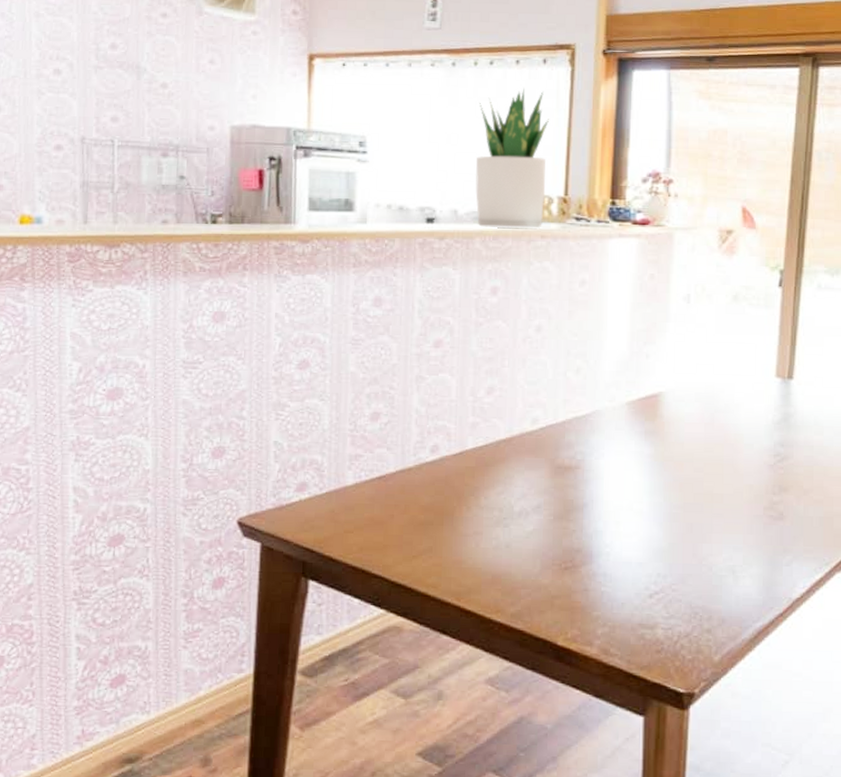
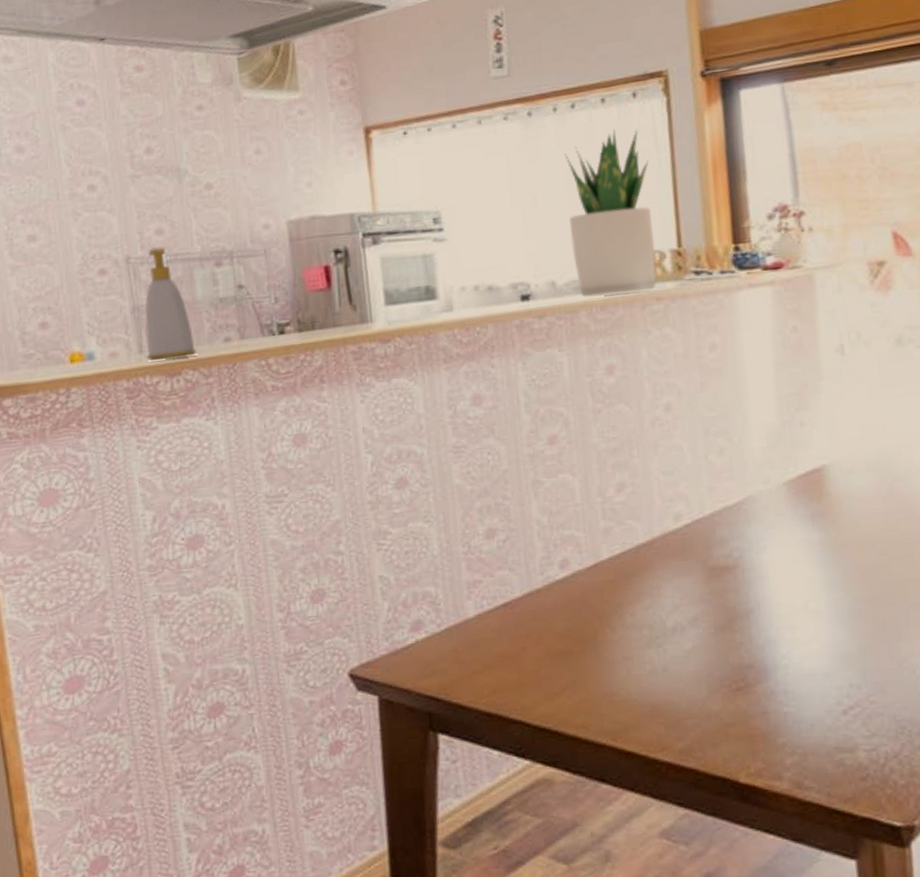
soap bottle: none [90,132,136,232] -> present [144,246,197,360]

